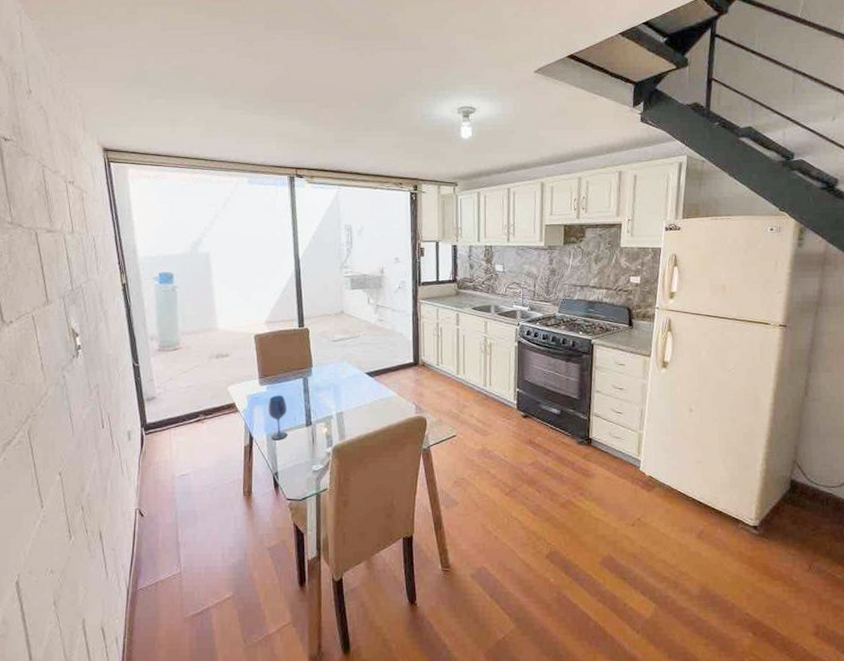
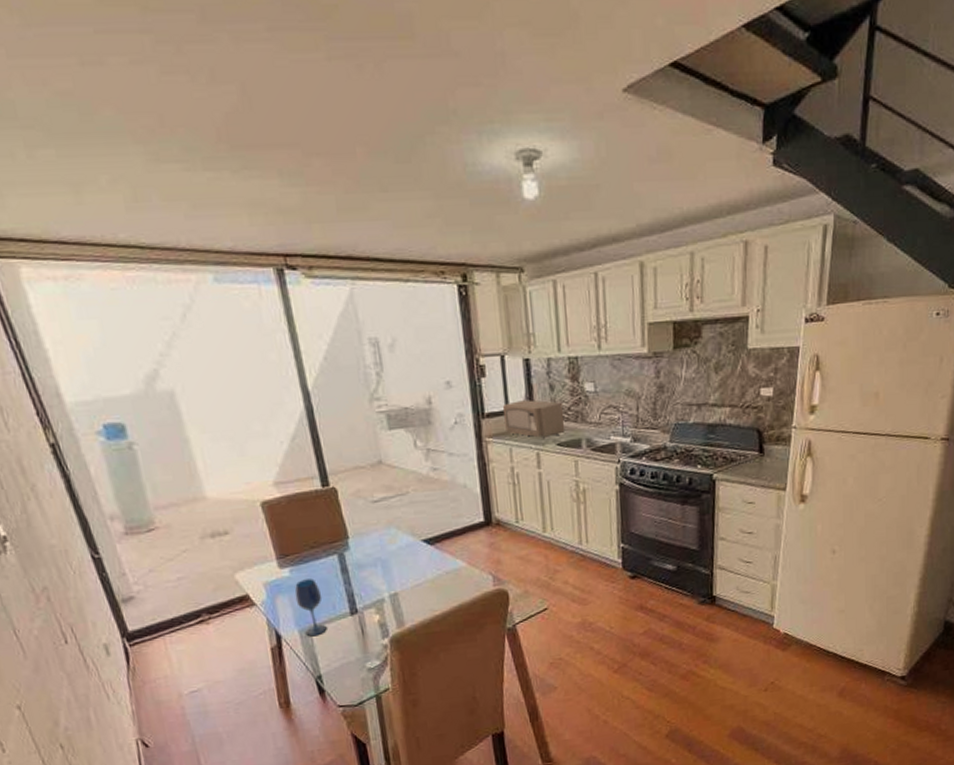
microwave: none [434,274,479,304] -> present [502,399,566,439]

